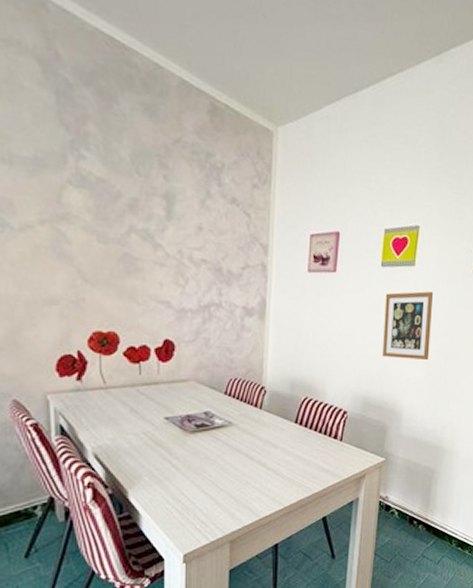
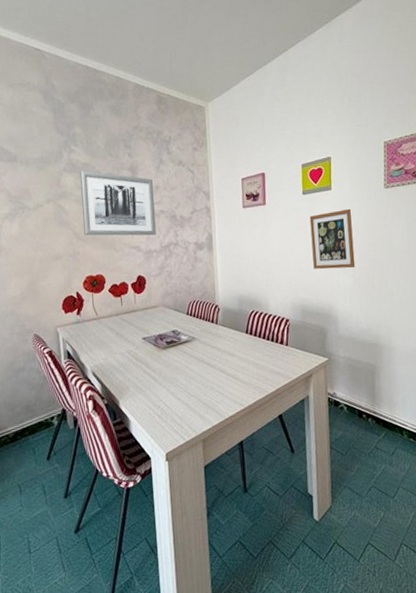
wall art: none [93,186,194,290] -> present [80,170,156,236]

